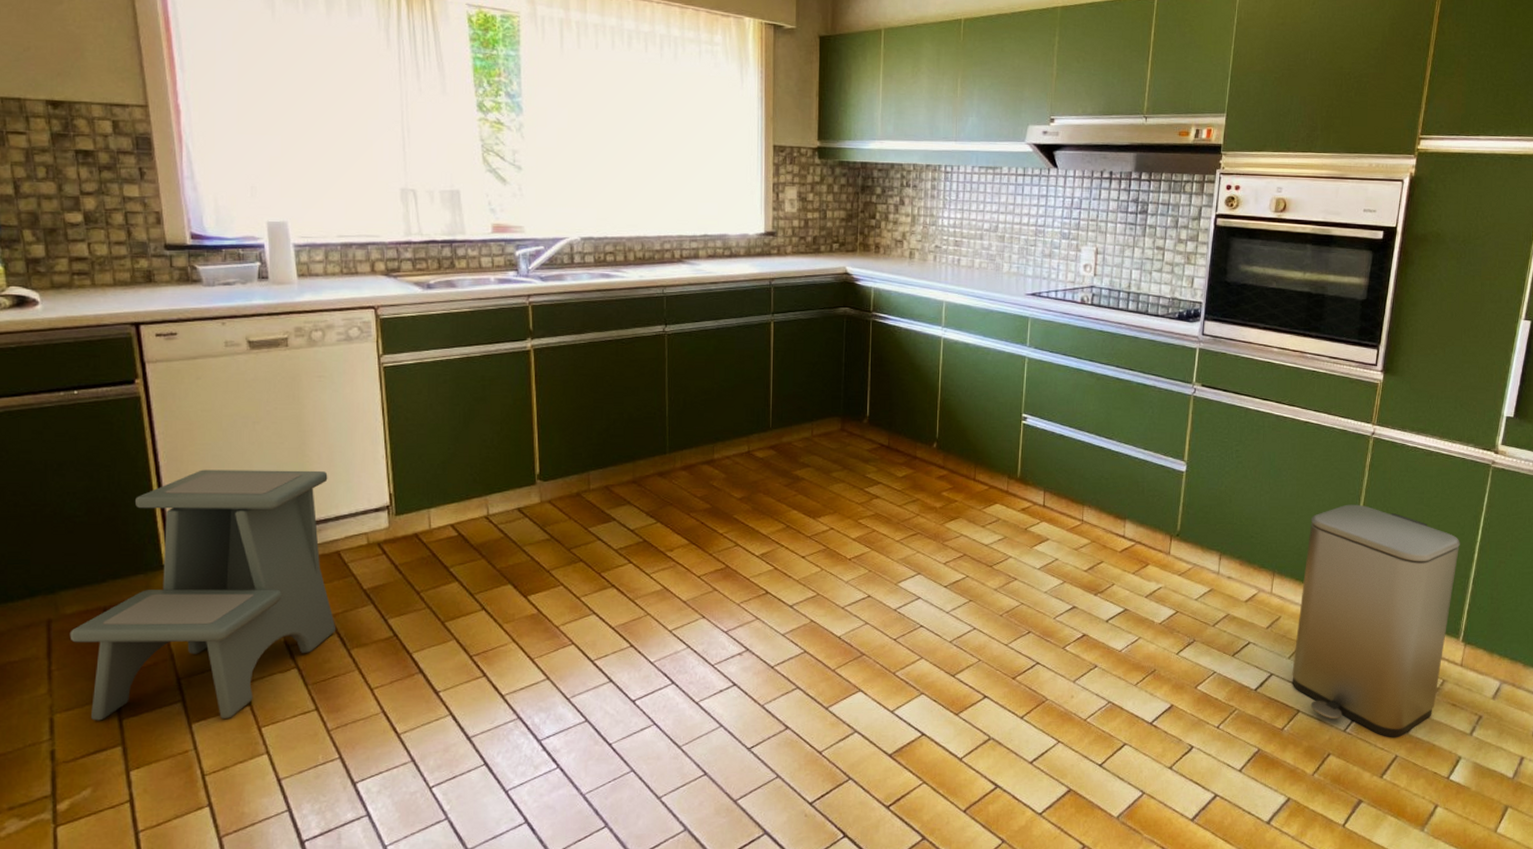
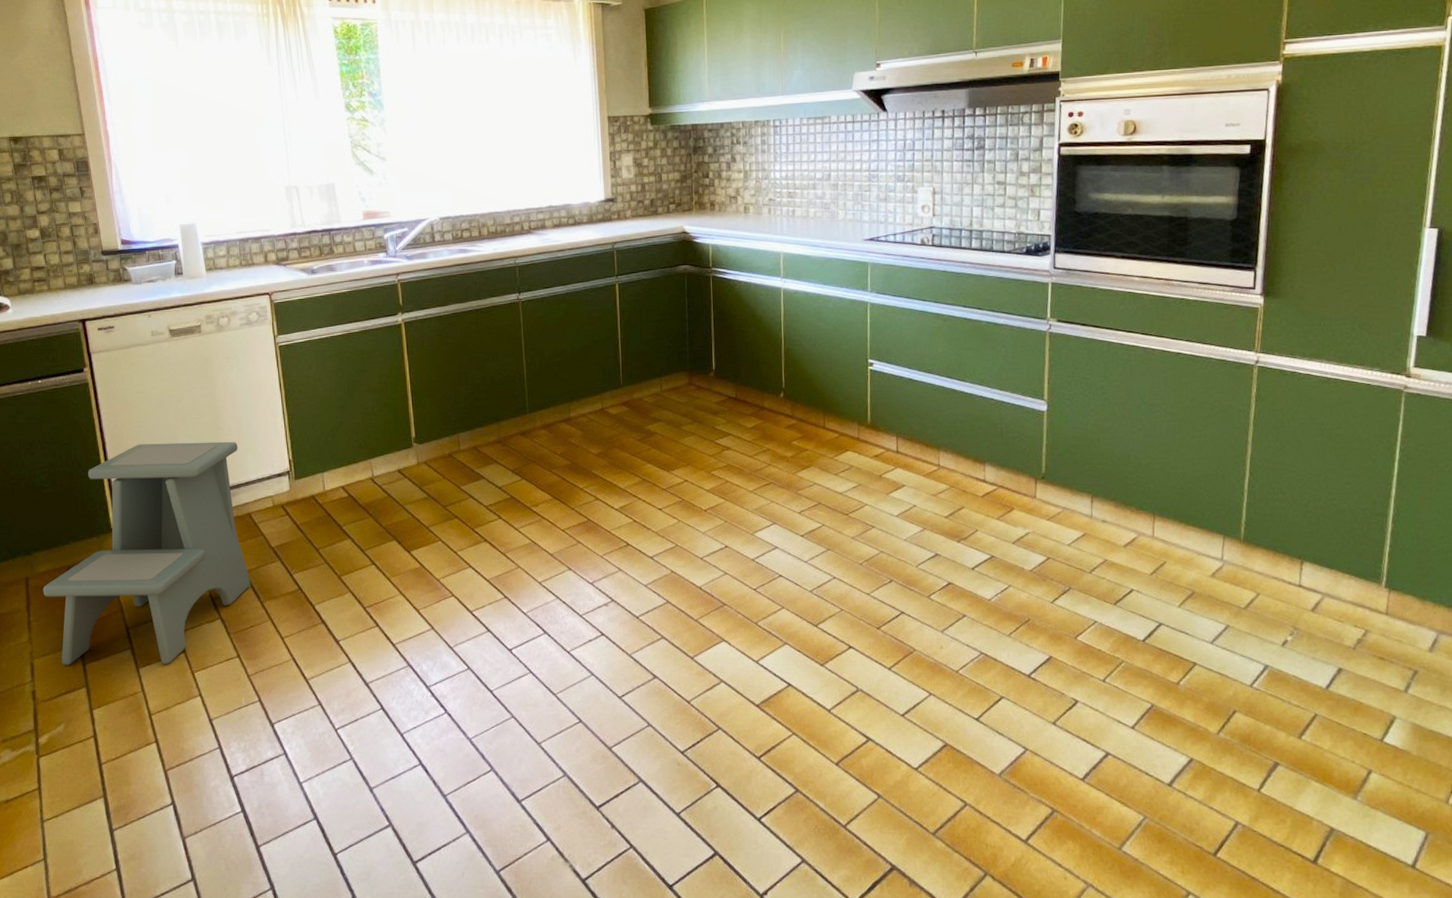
pedal bin: present [1292,504,1460,737] -> none [1184,439,1373,693]

